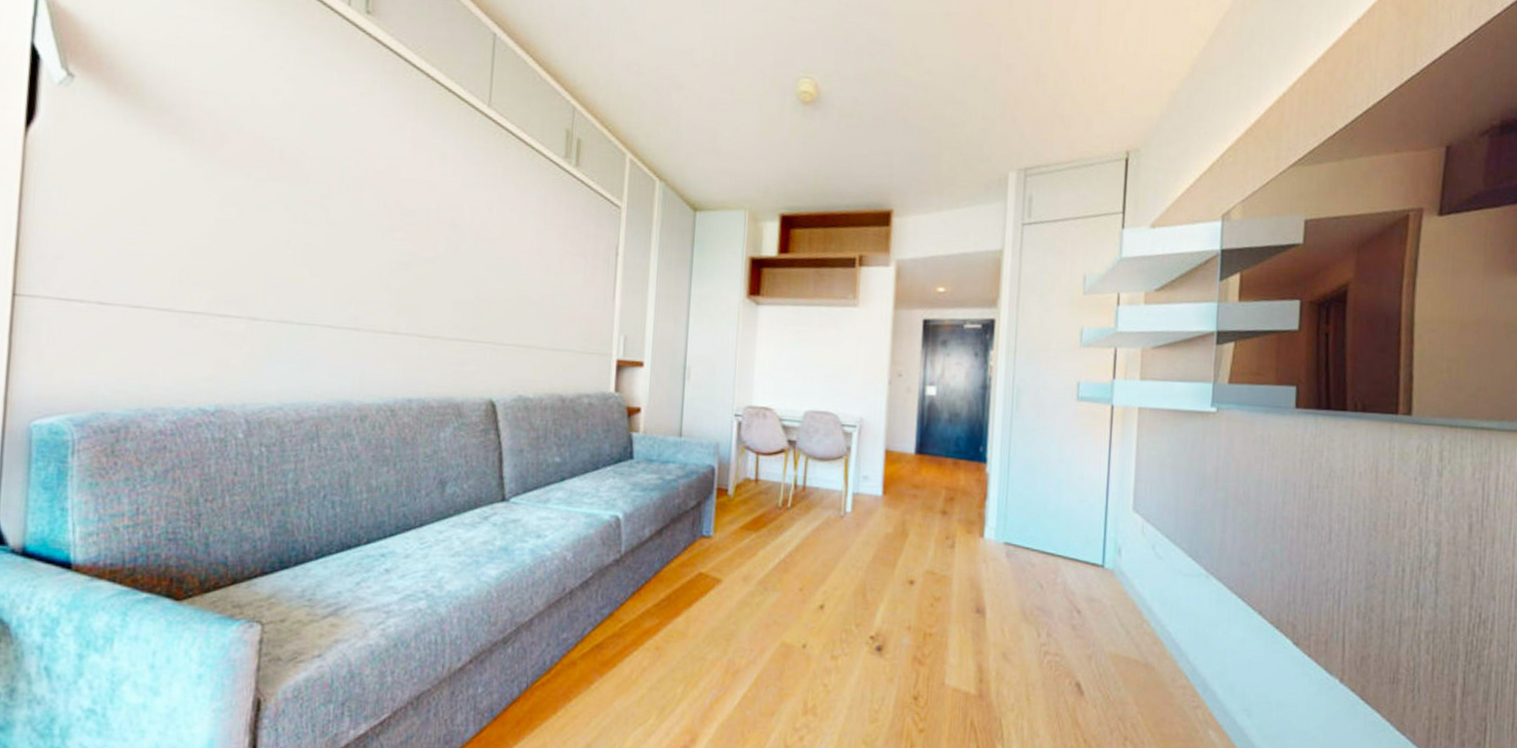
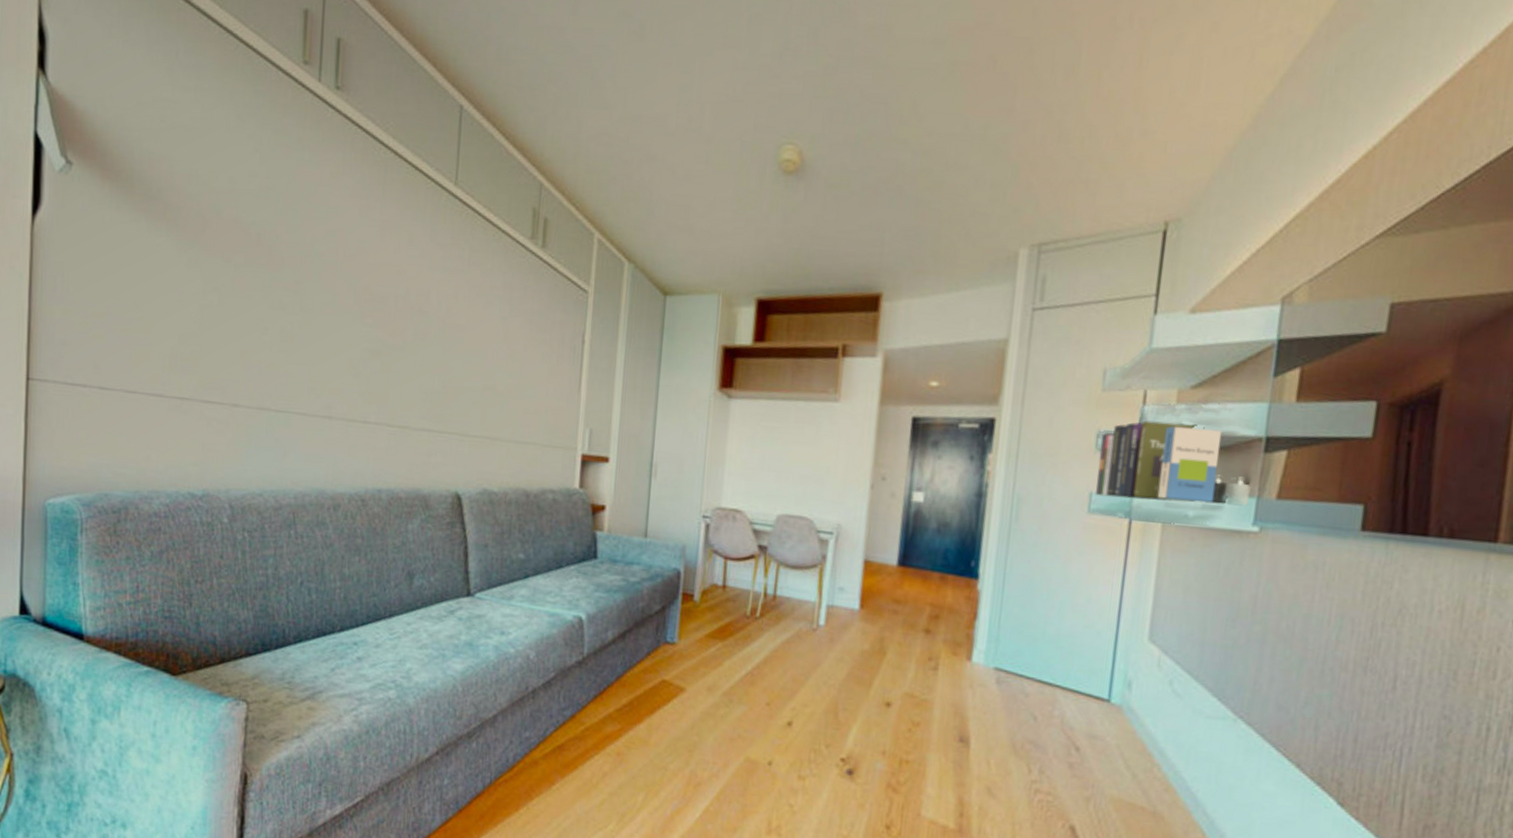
books: none [1082,319,1168,389] -> present [1094,420,1205,503]
book: none [1134,323,1182,389] -> present [1158,426,1223,503]
candle: none [1172,364,1207,391] -> present [1204,475,1251,506]

